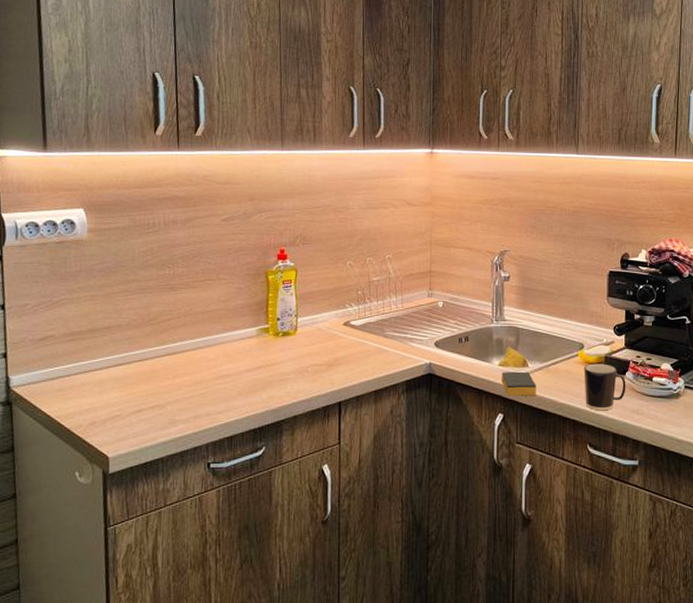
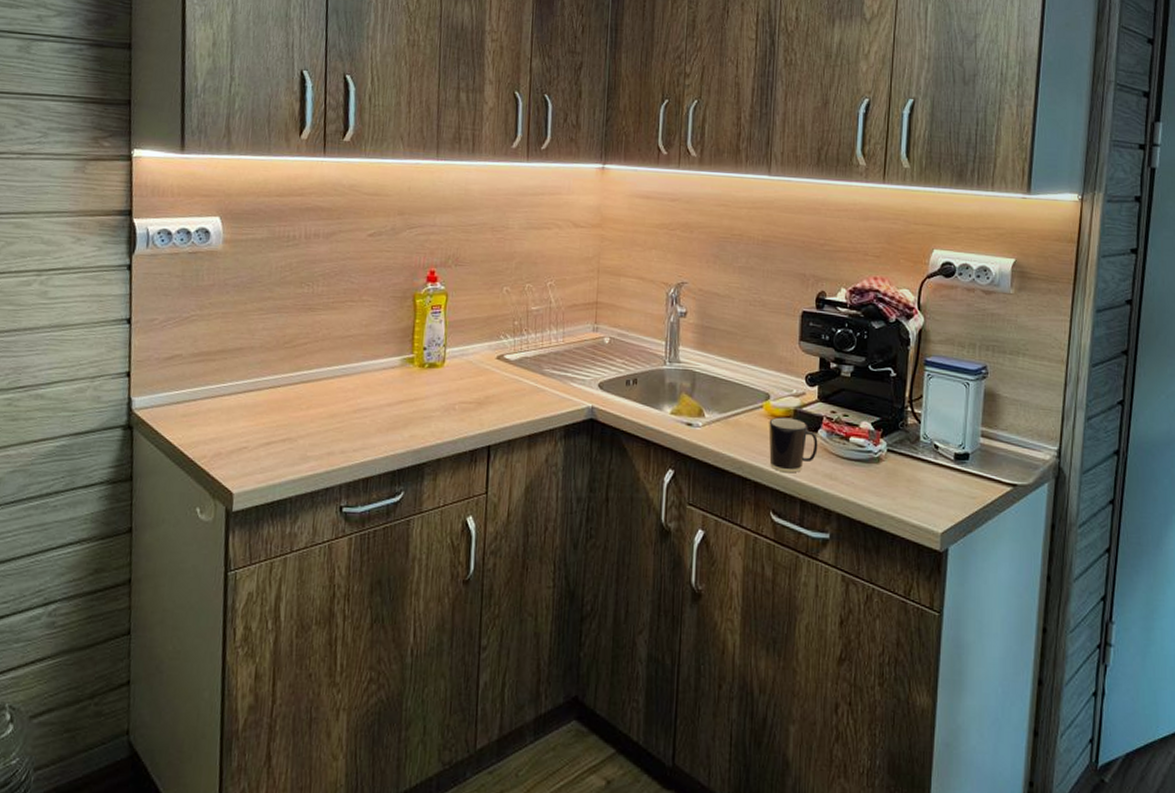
sponge: present [502,371,536,396] -> none [673,421,713,451]

